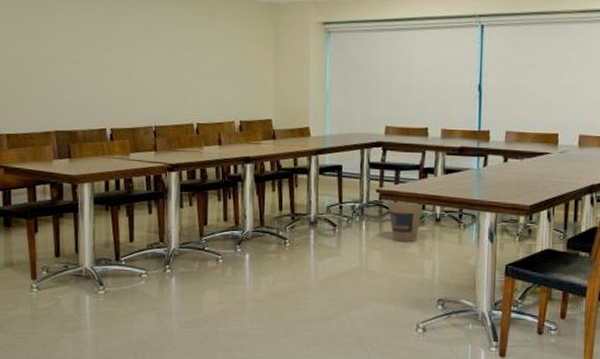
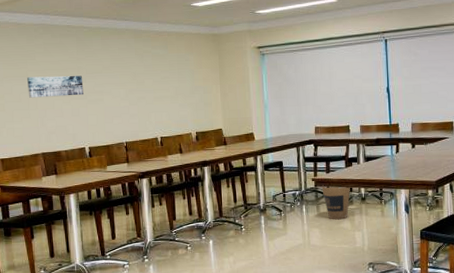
wall art: none [44,38,110,66] -> present [27,75,84,98]

